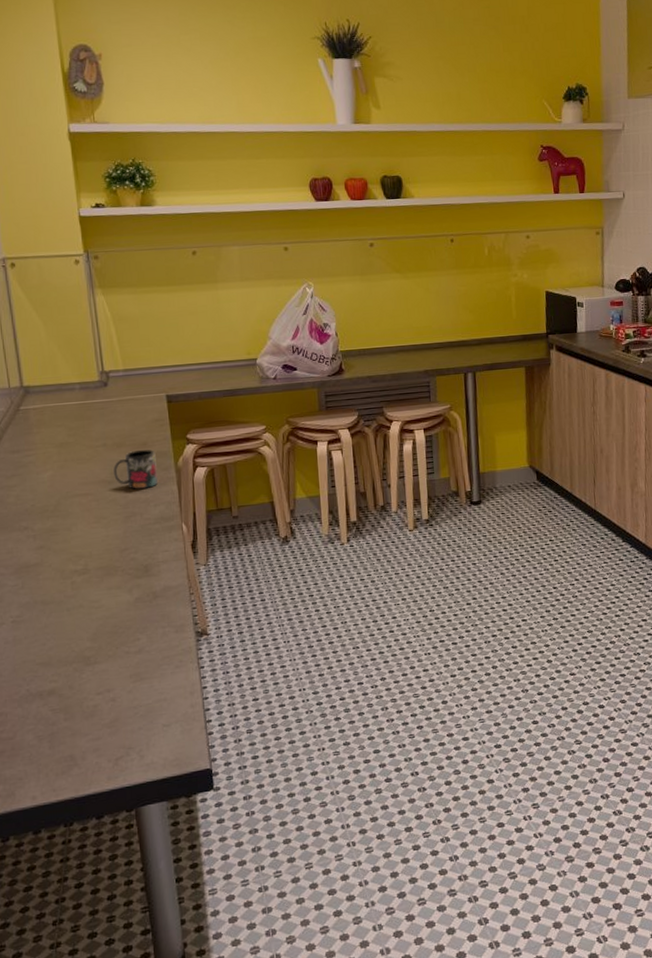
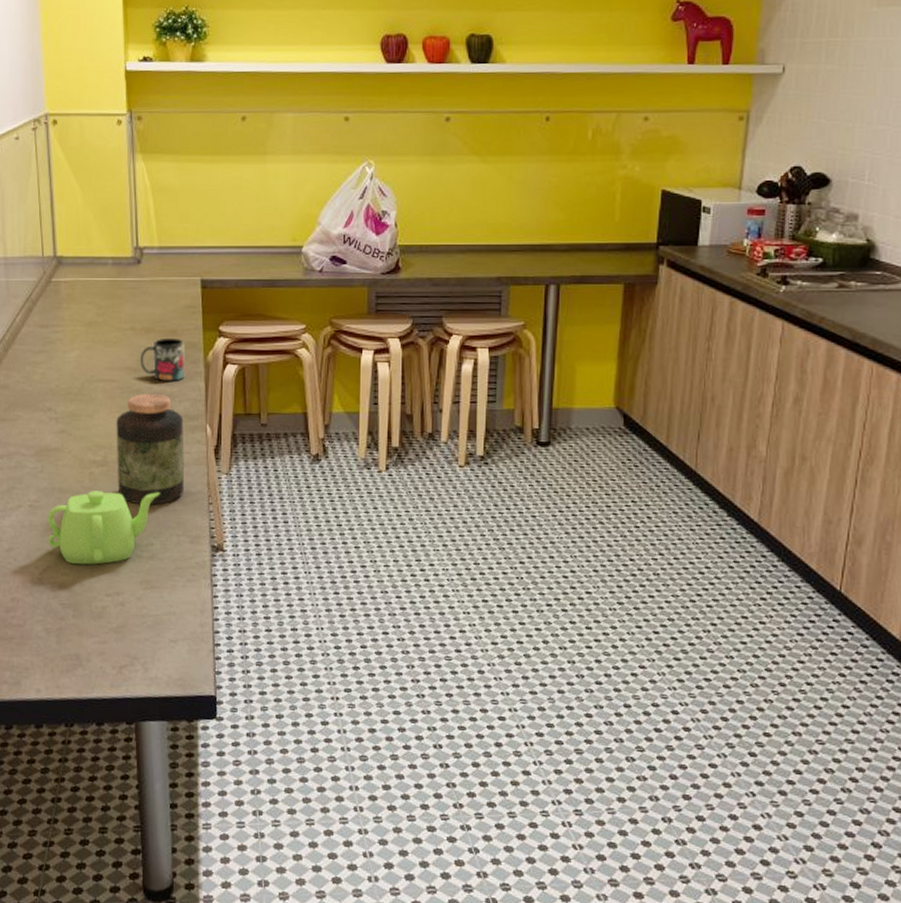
teapot: none [32,591,143,671] -> present [47,491,160,565]
jar: none [94,501,166,605] -> present [116,393,185,505]

